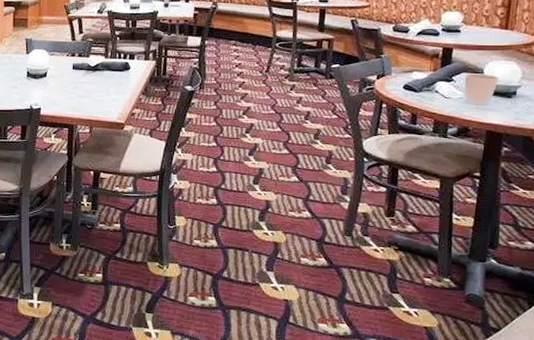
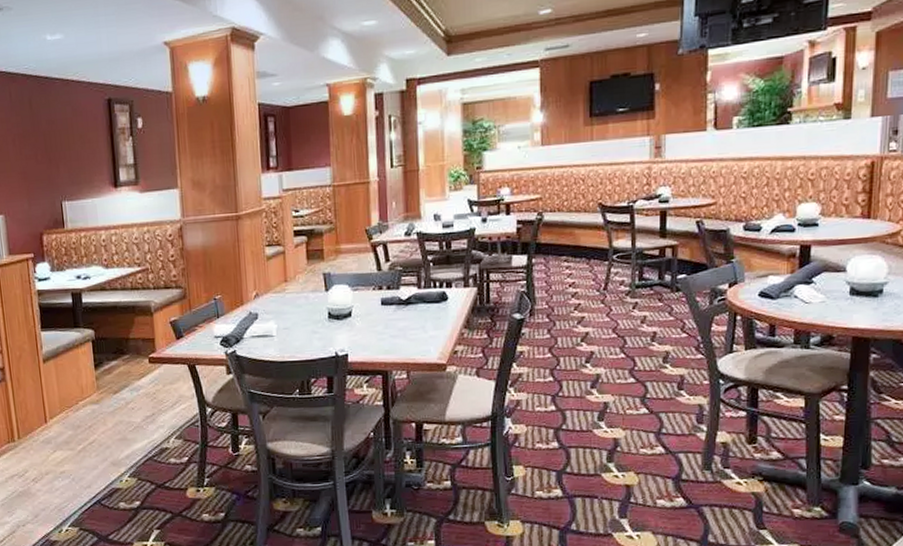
cup: present [463,73,499,105] -> none [825,272,863,309]

